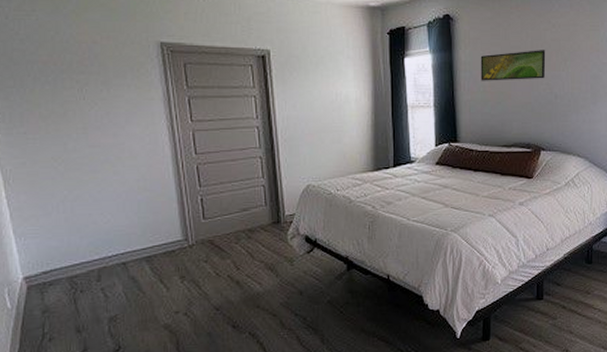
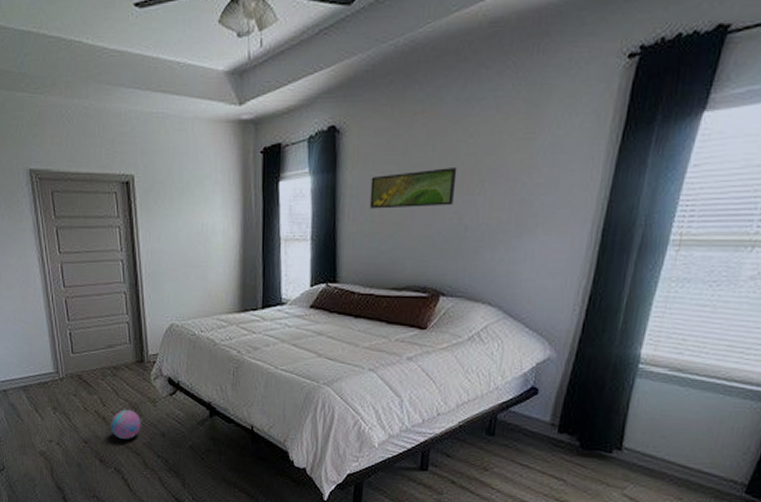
decorative ball: none [245,271,278,301] -> present [111,409,141,439]

